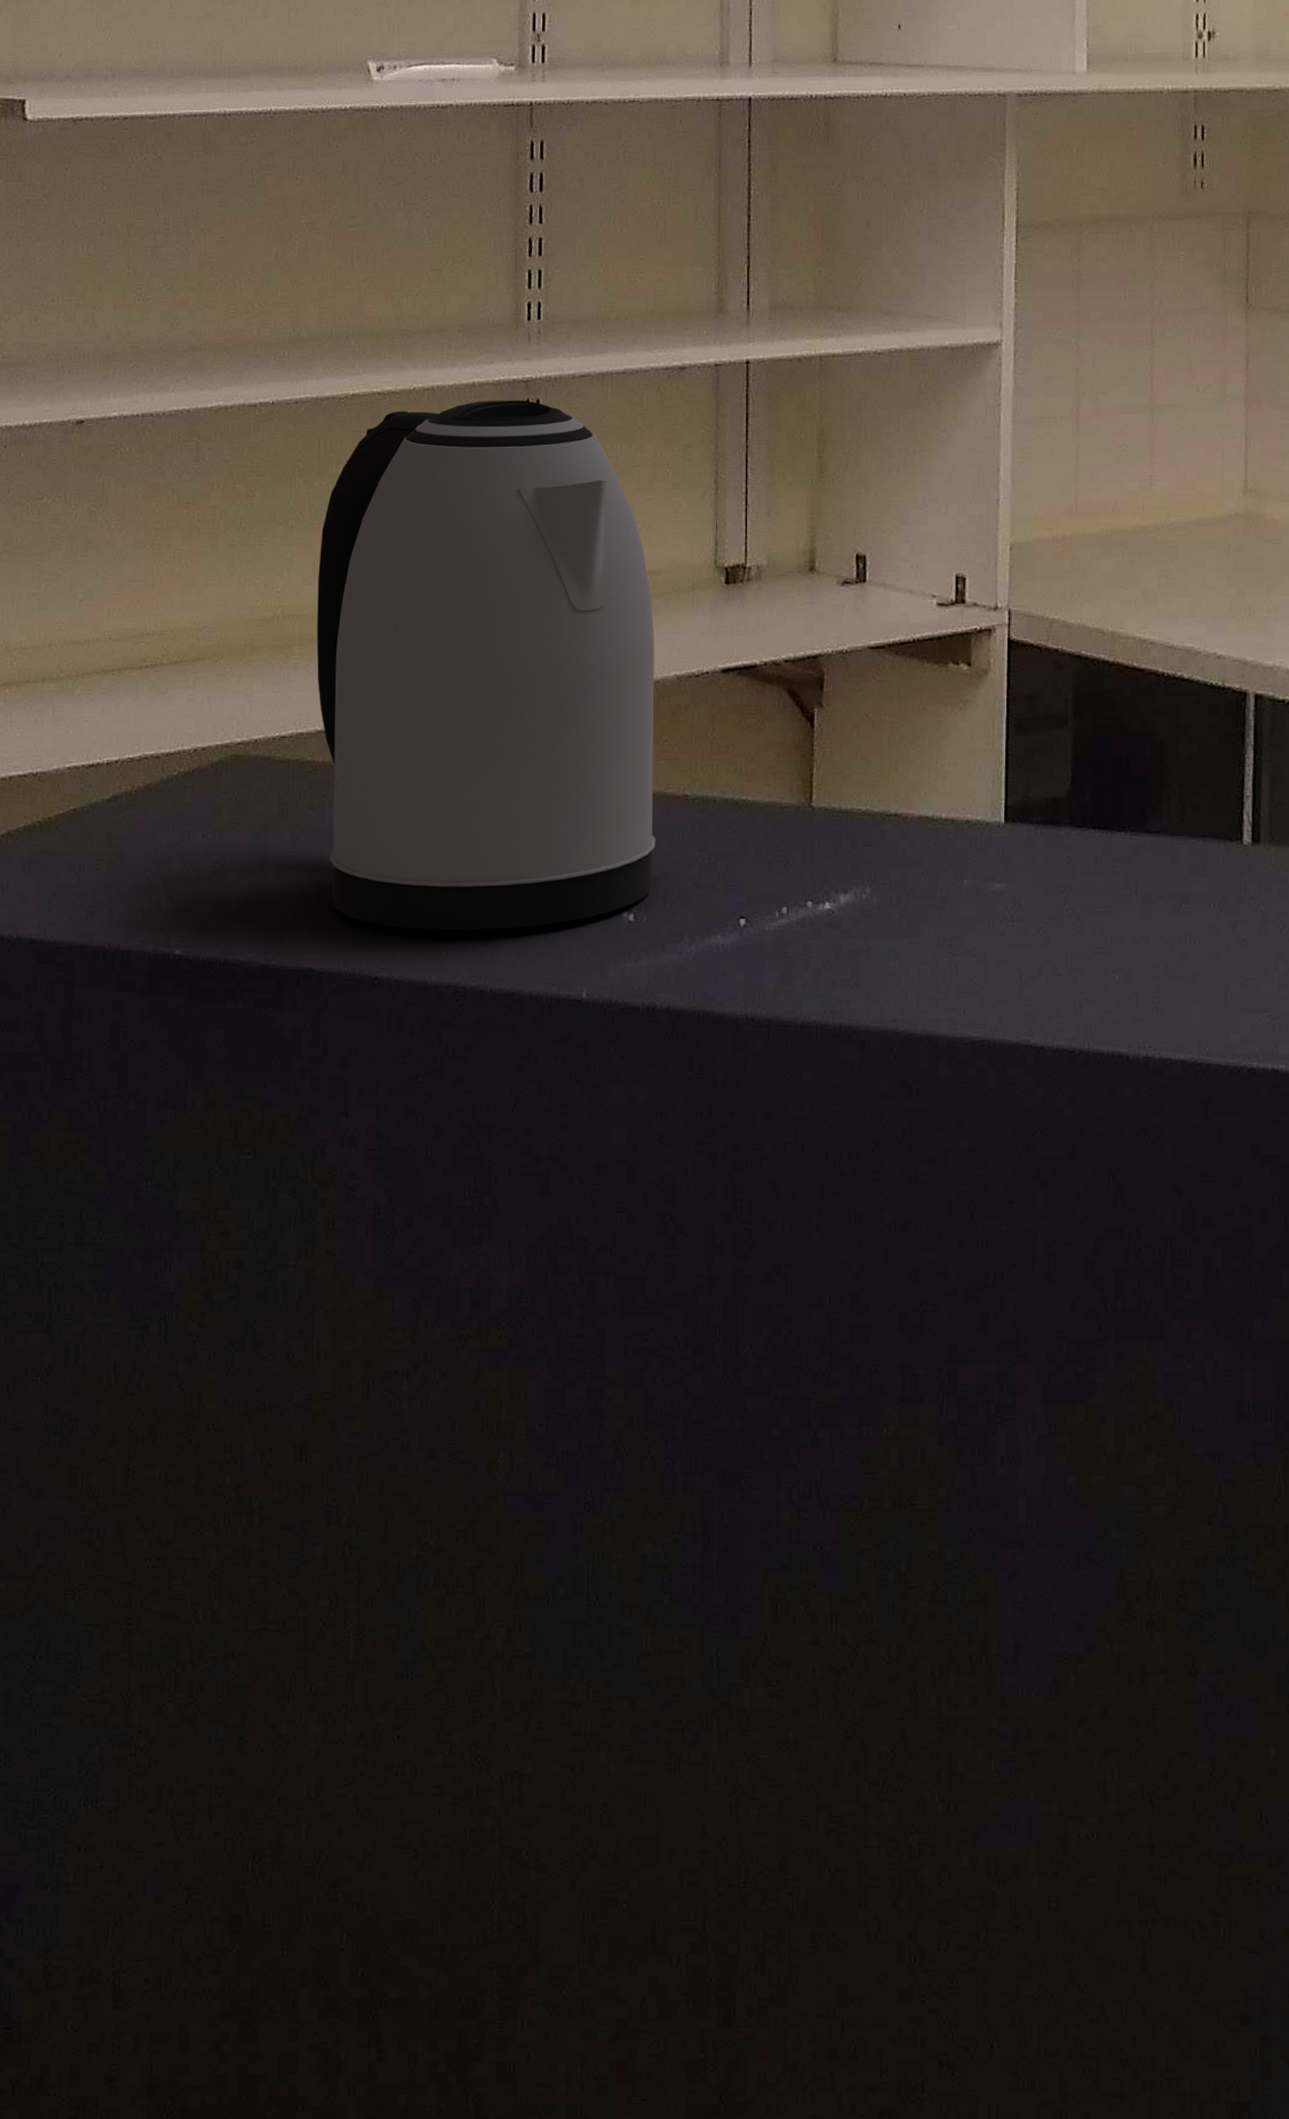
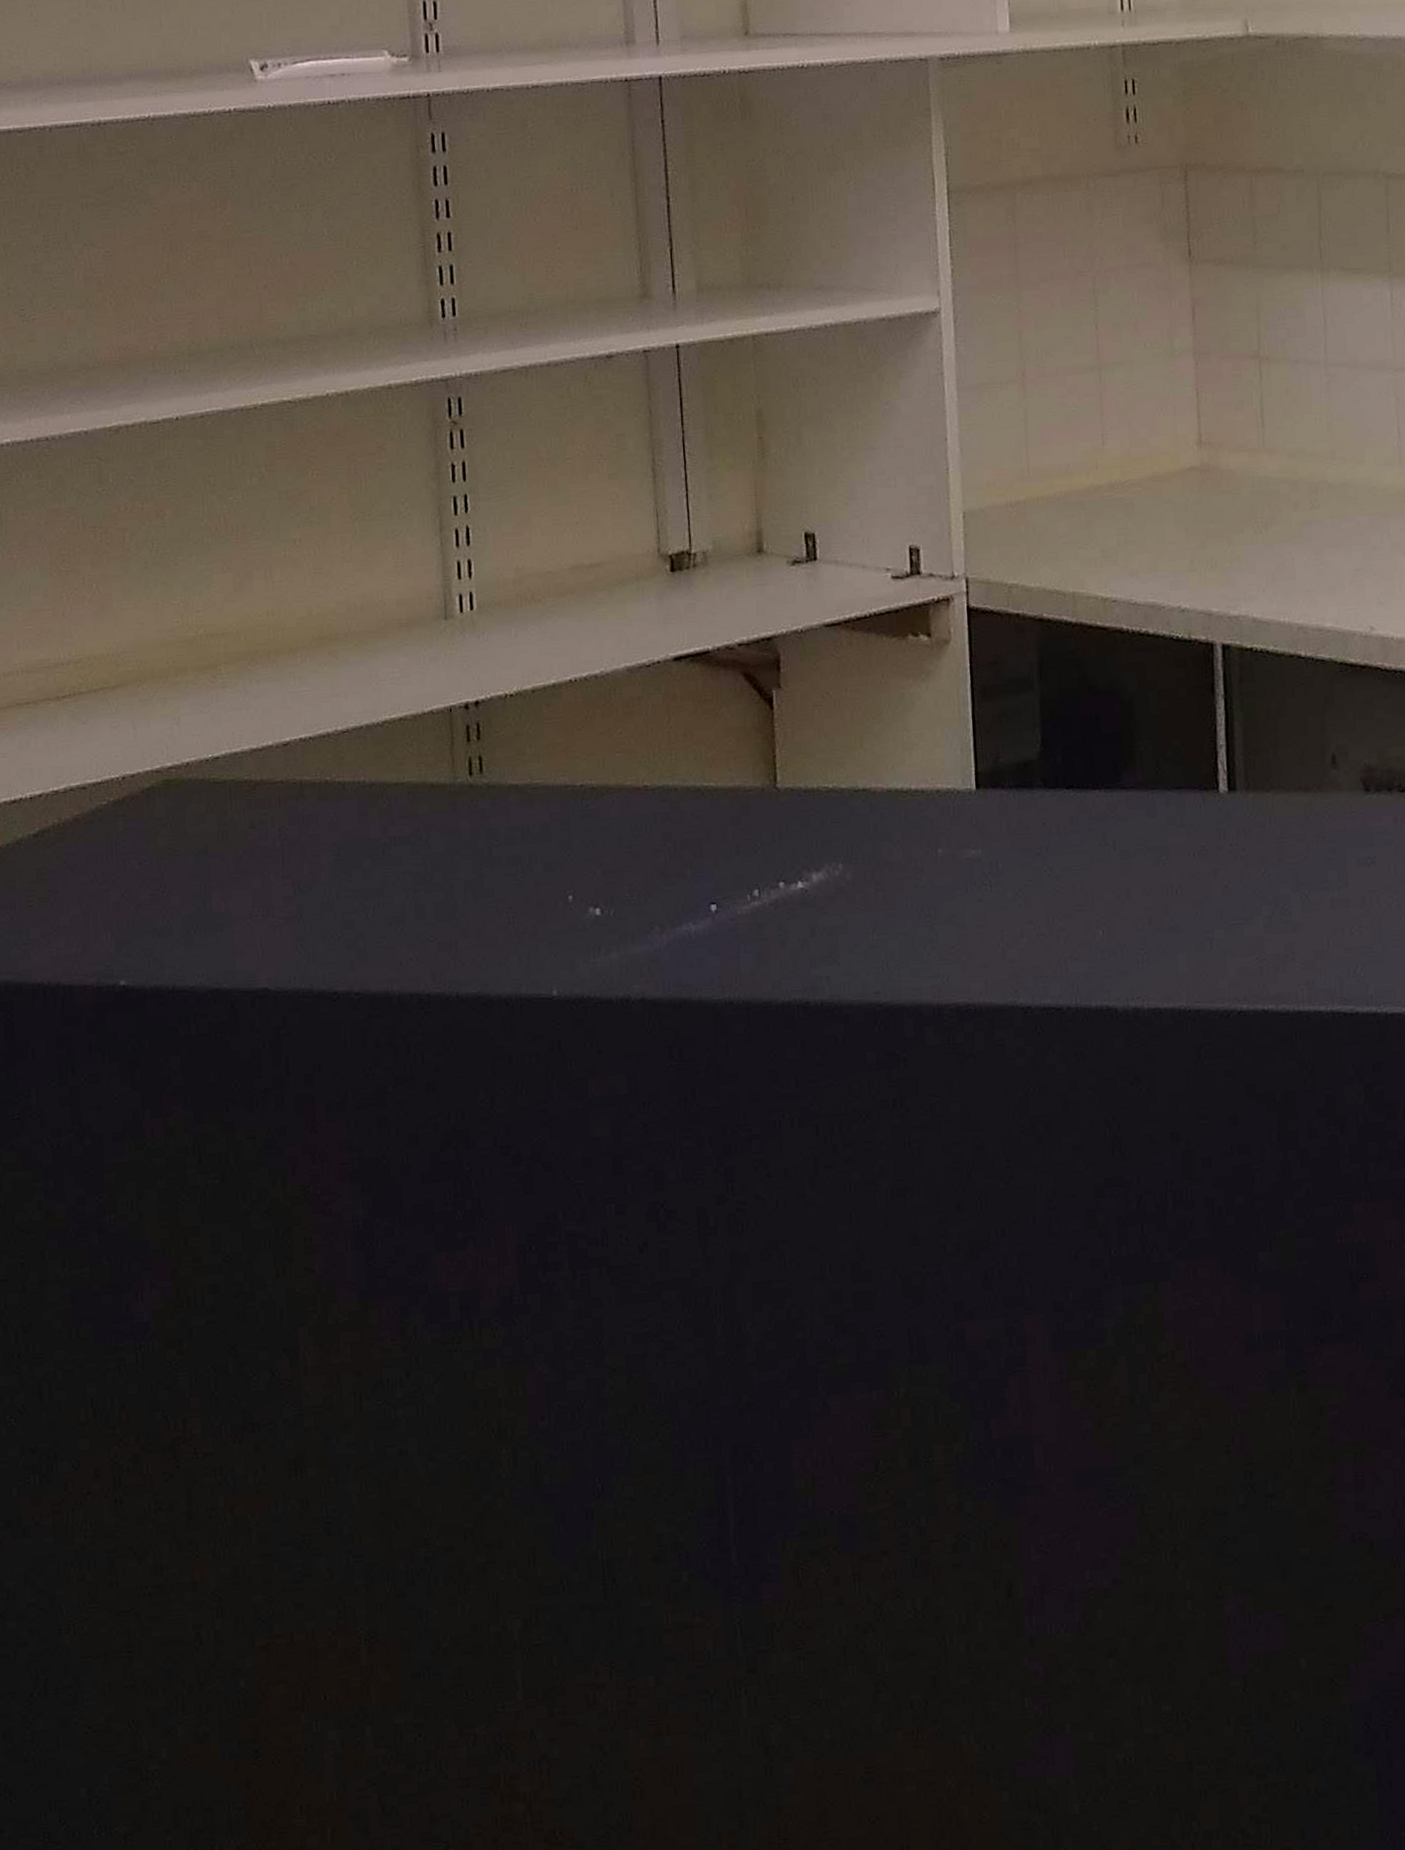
kettle: present [316,400,656,931] -> none [239,399,618,941]

